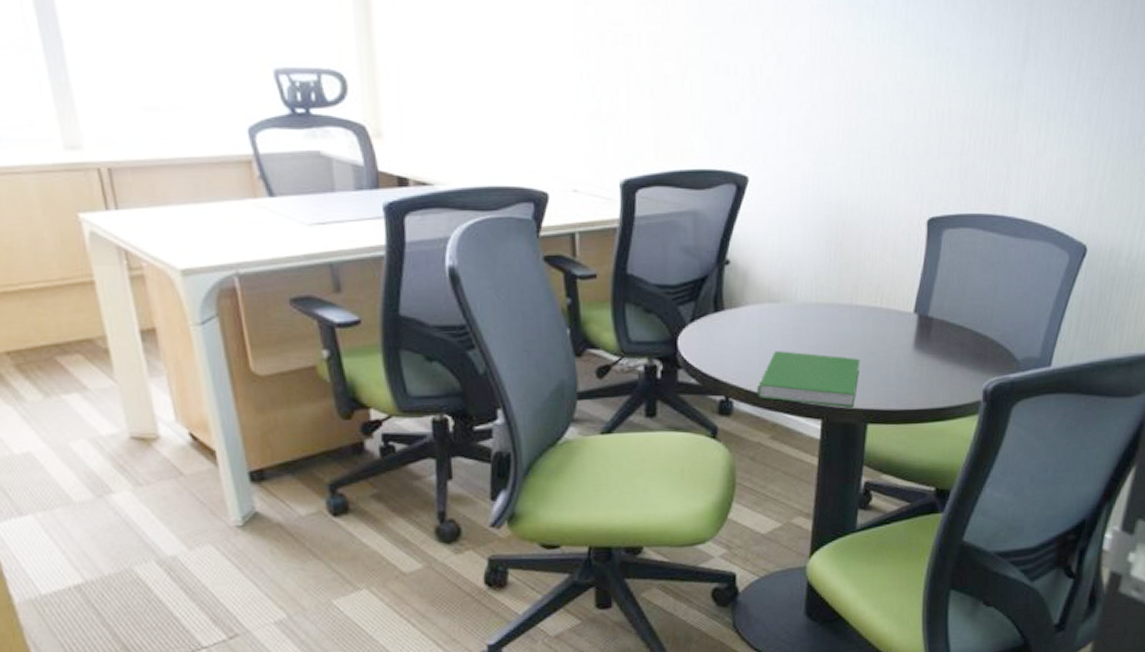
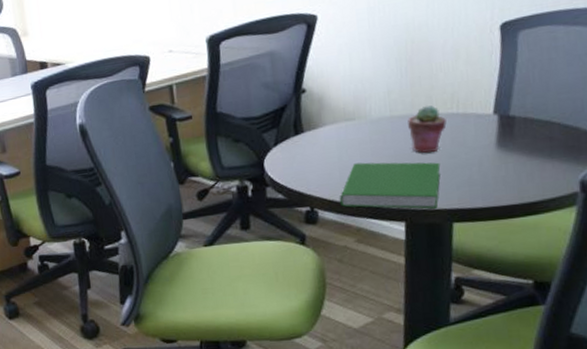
potted succulent: none [832,296,870,348] -> present [408,105,447,153]

